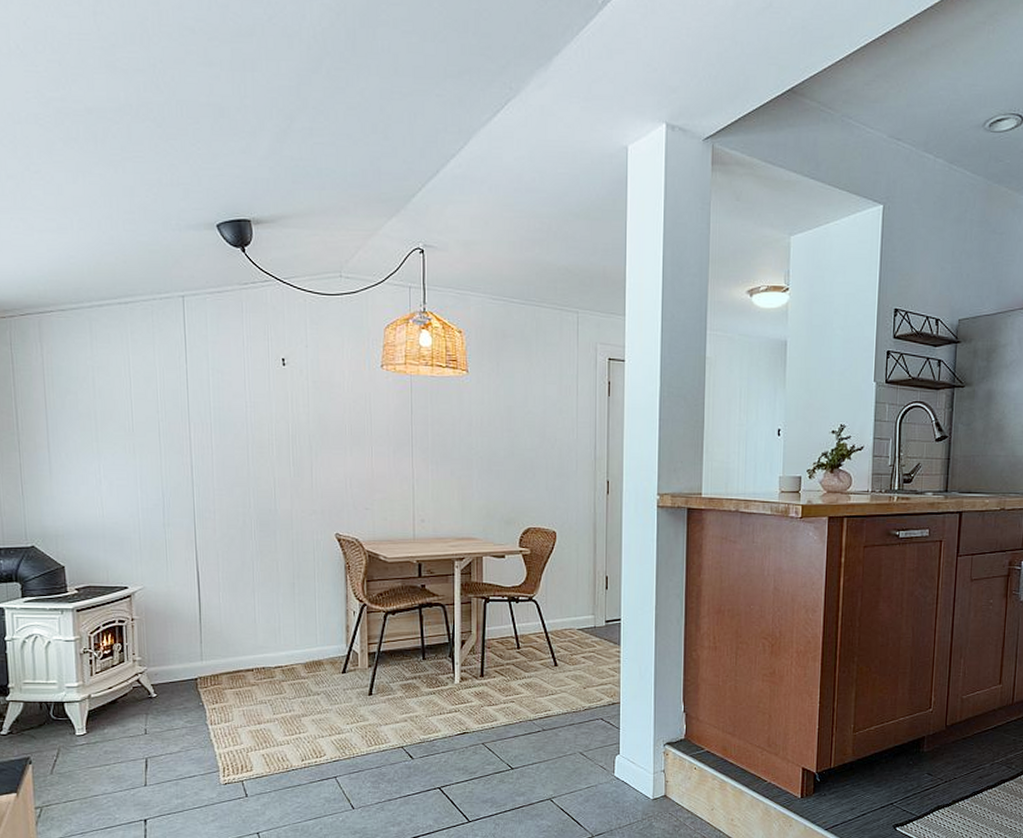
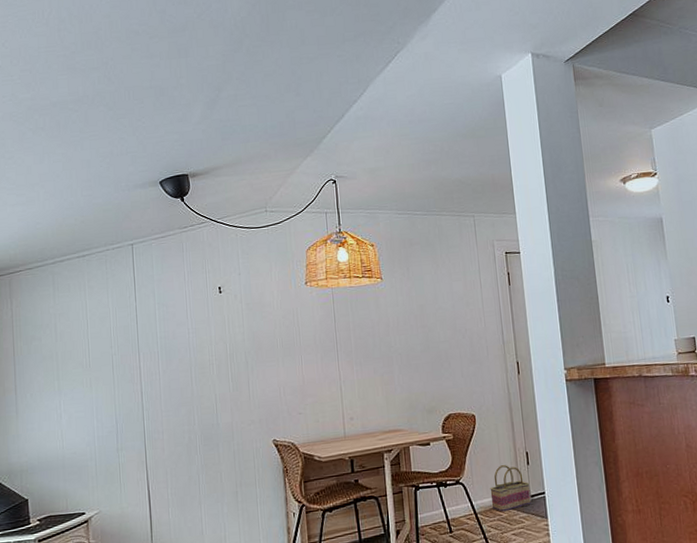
basket: none [563,587,606,634] -> present [490,465,531,512]

